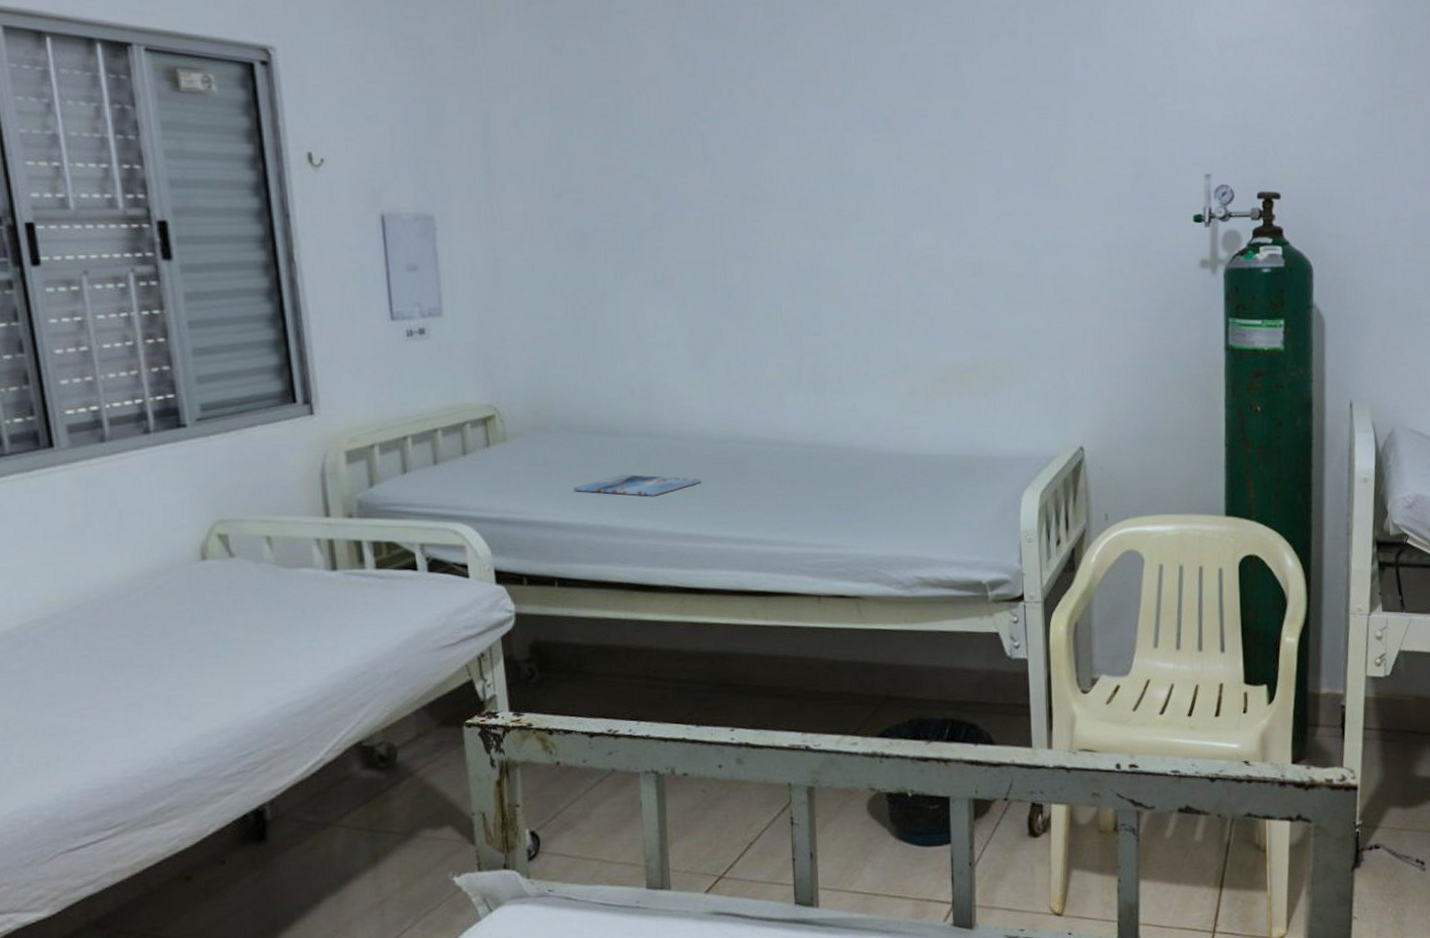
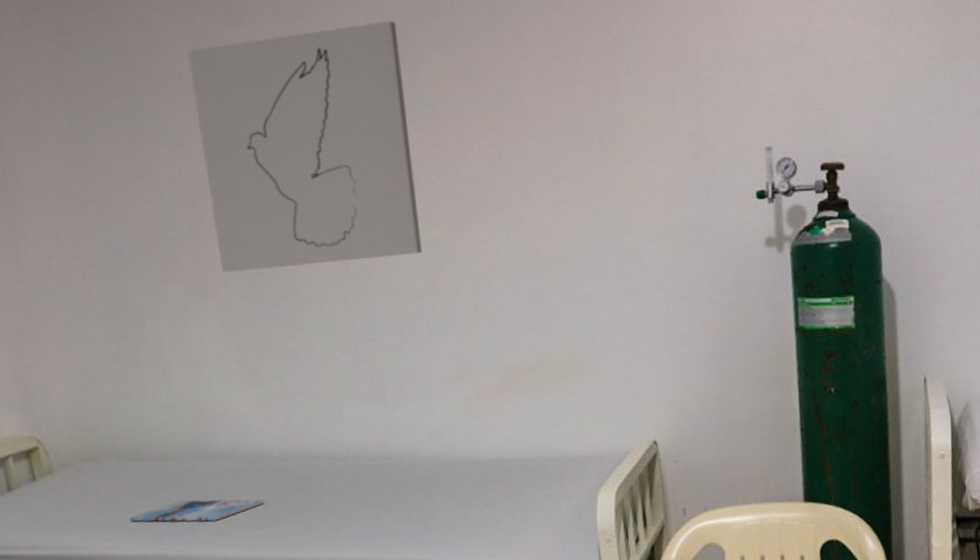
wall art: none [666,40,870,263] -> present [188,20,423,273]

